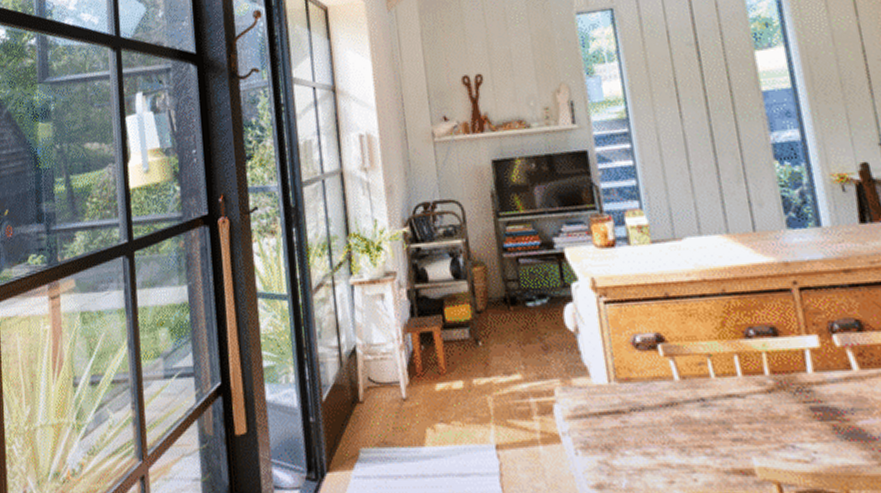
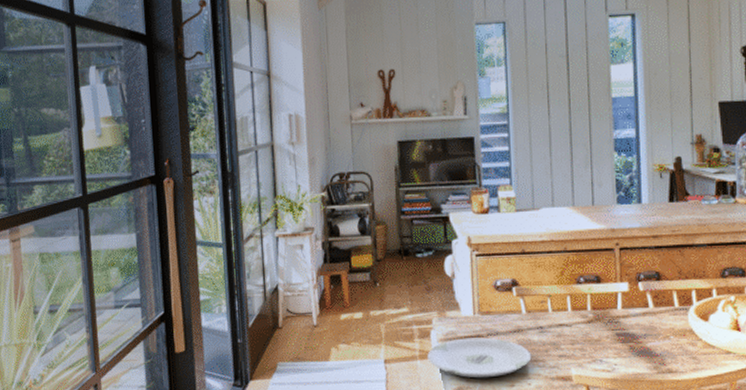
plate: none [551,414,695,471] -> present [427,337,532,379]

